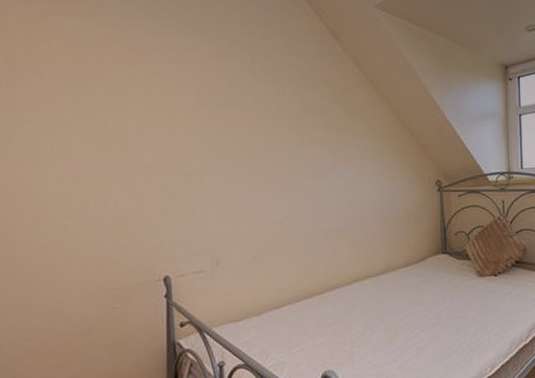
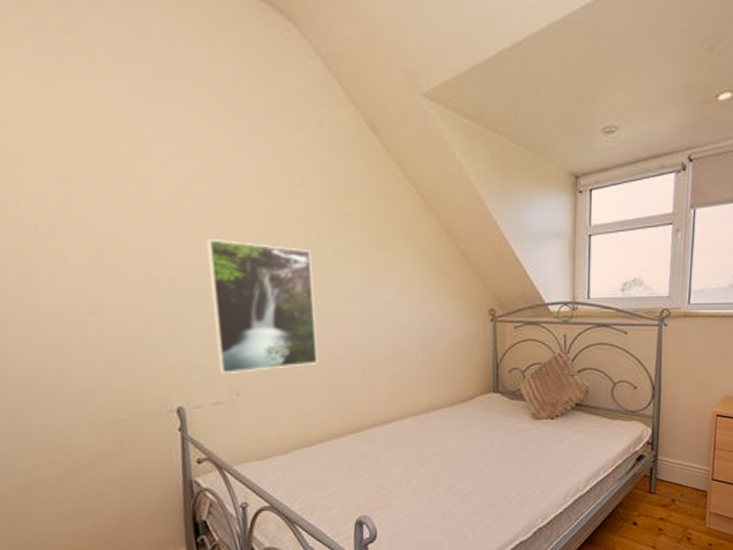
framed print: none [192,130,288,246] -> present [205,239,318,375]

